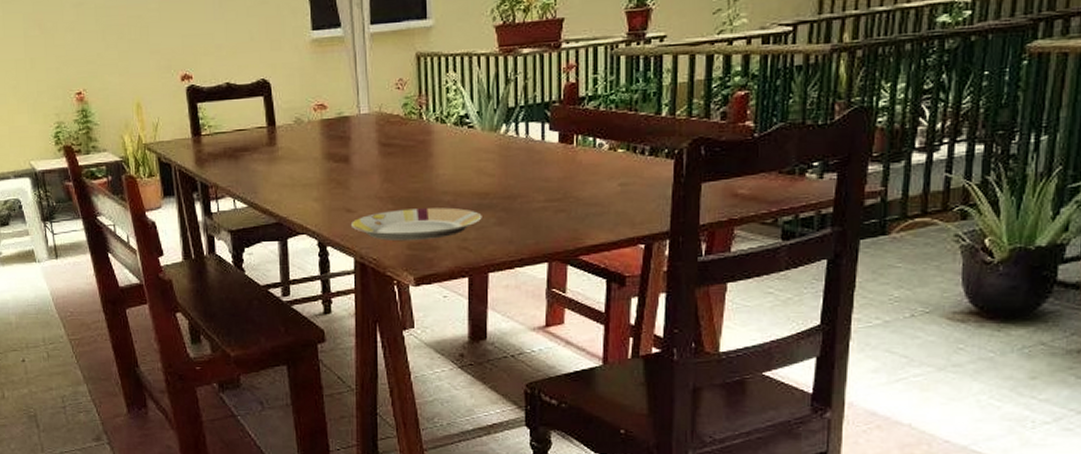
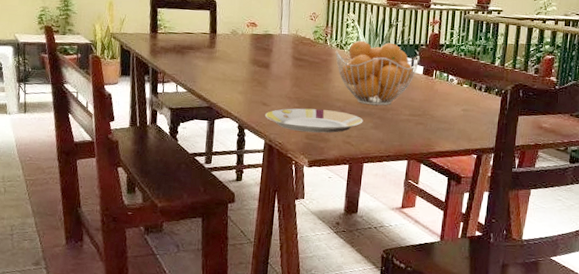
fruit basket: none [436,105,552,194] -> present [336,40,420,106]

